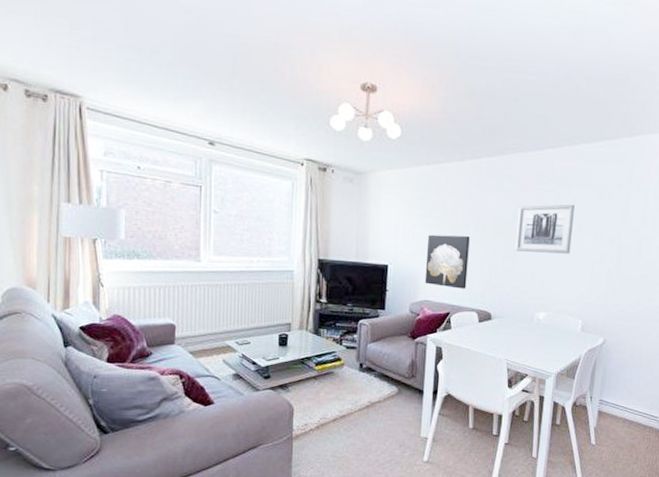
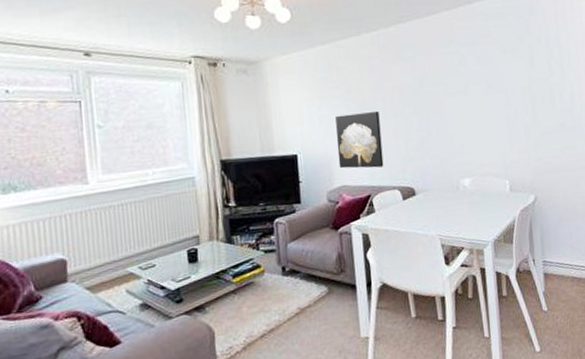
wall art: present [515,204,575,254] -> none [424,63,484,119]

